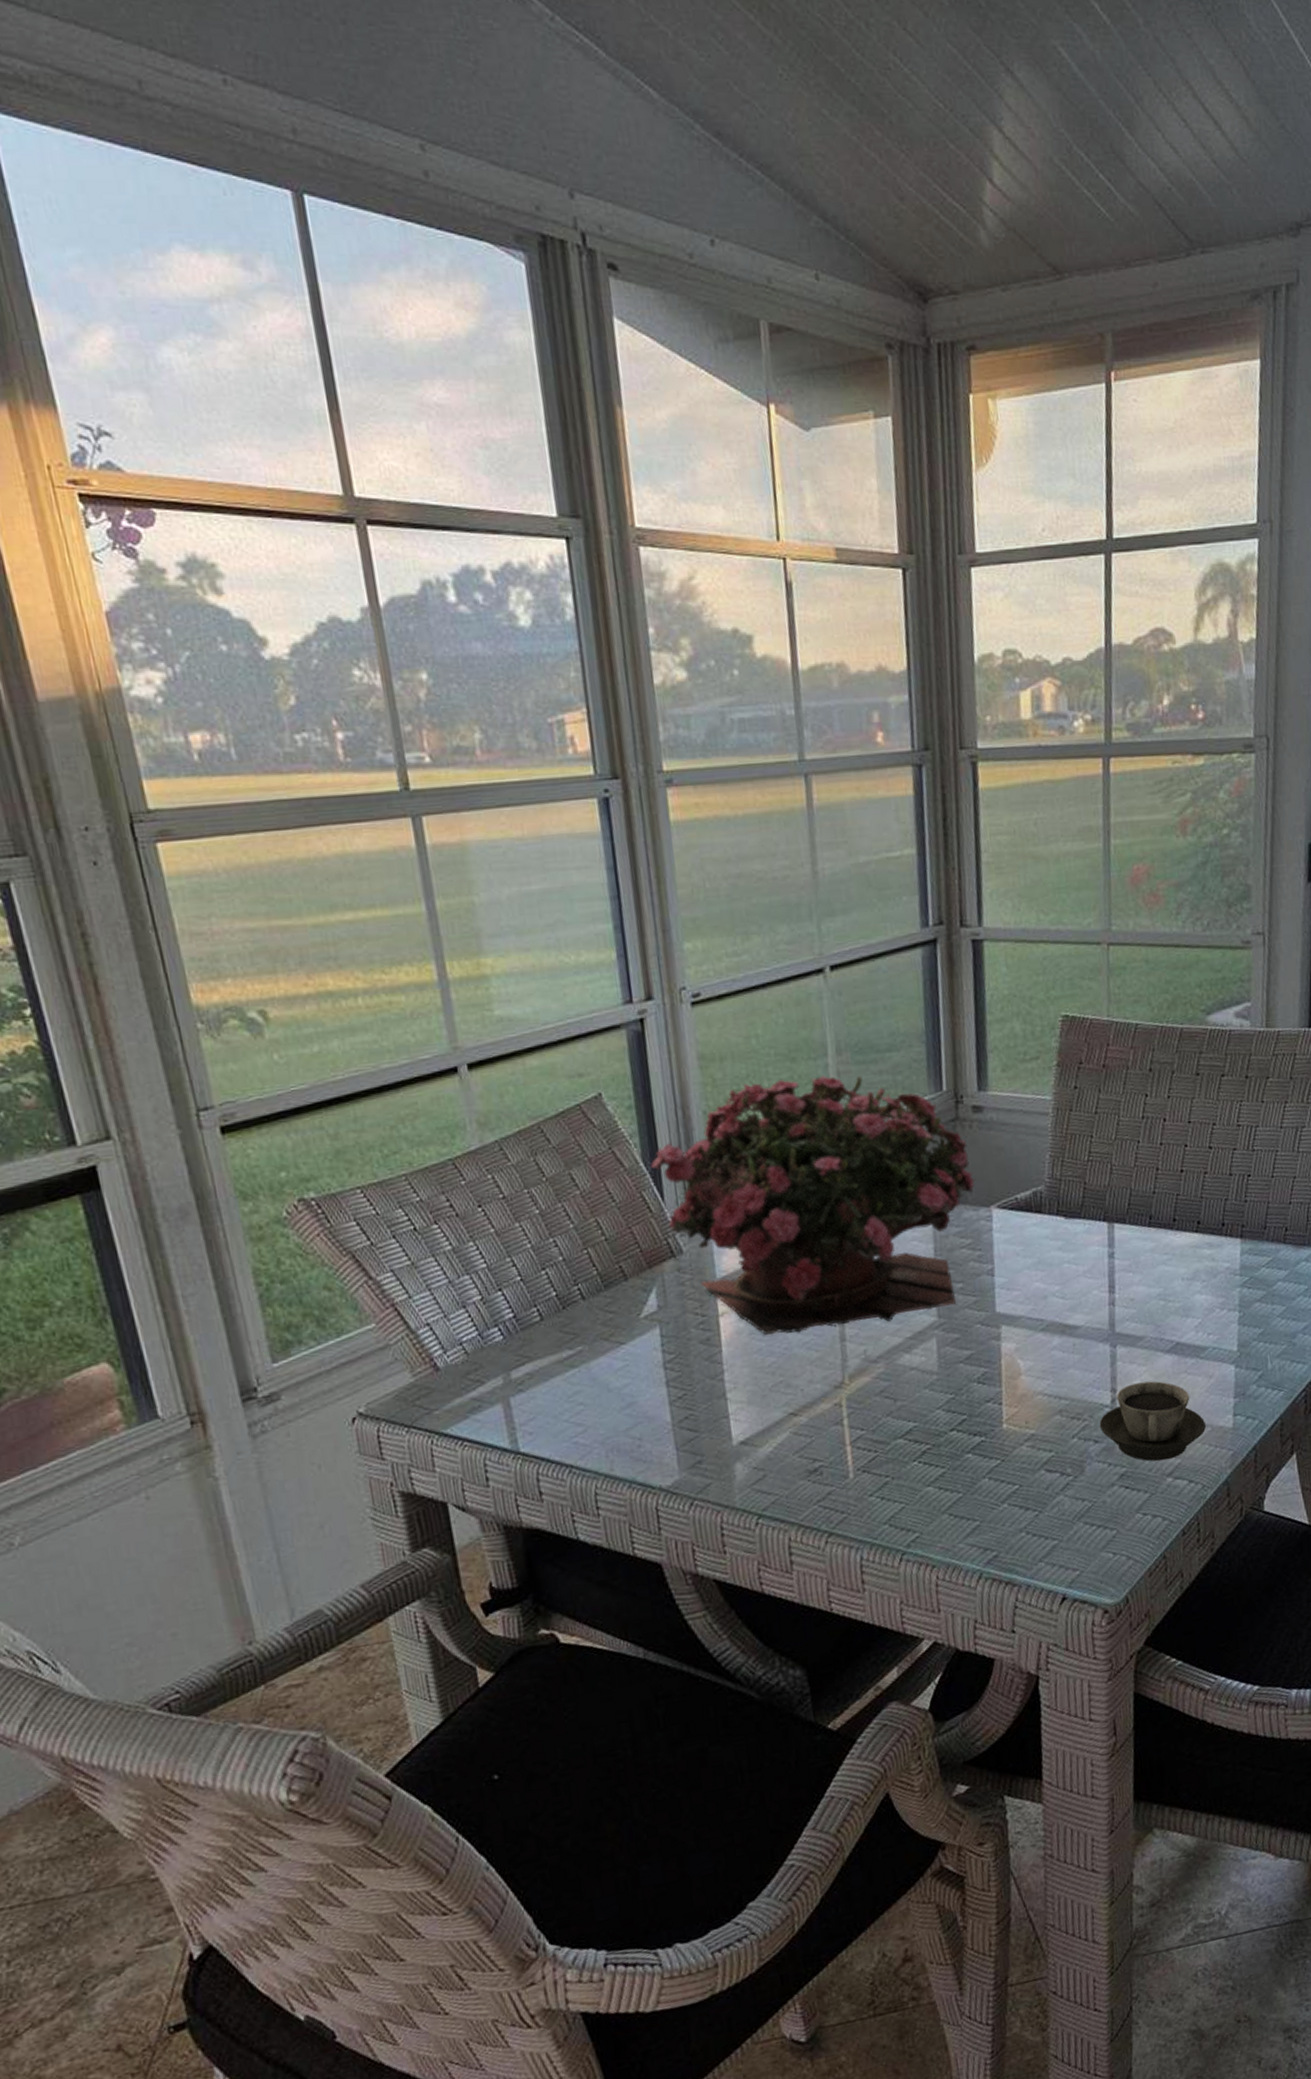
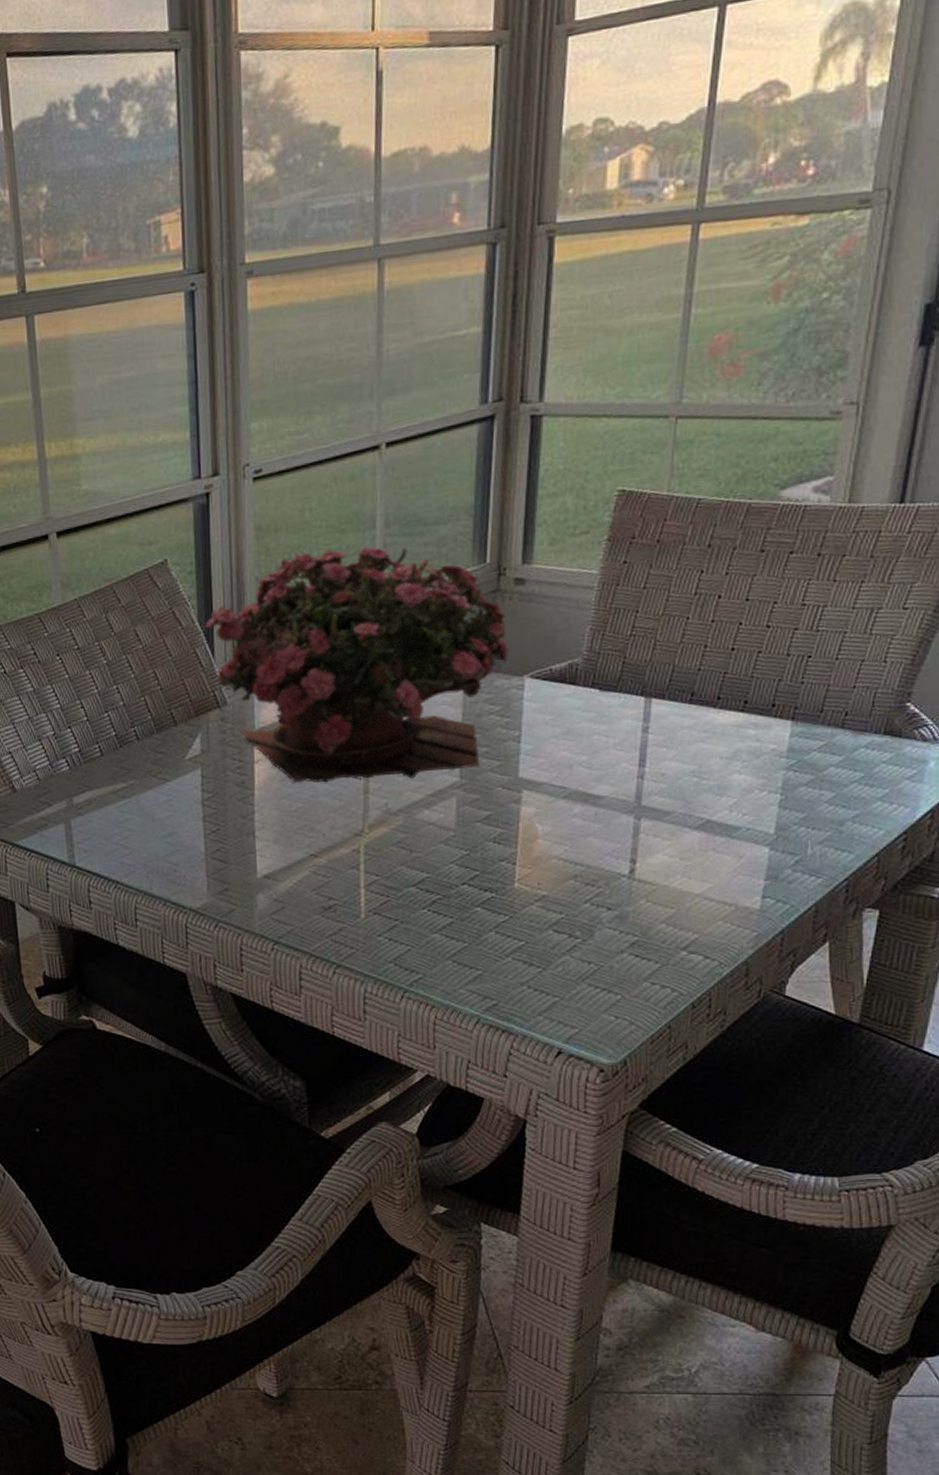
cup: present [1099,1381,1206,1462] -> none [614,856,729,935]

